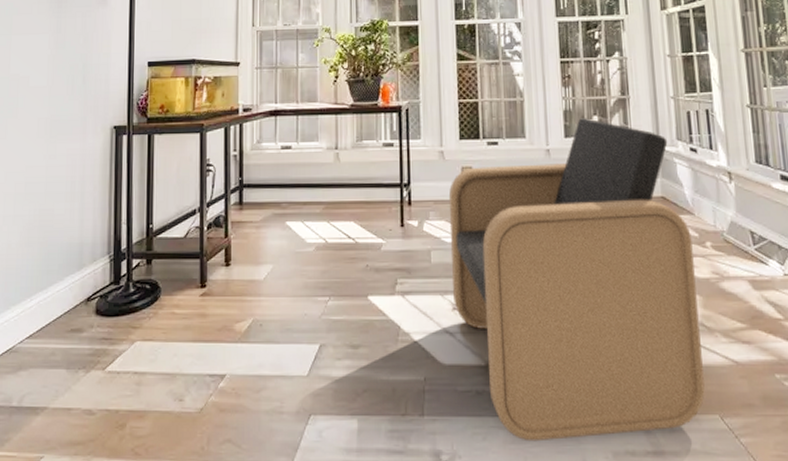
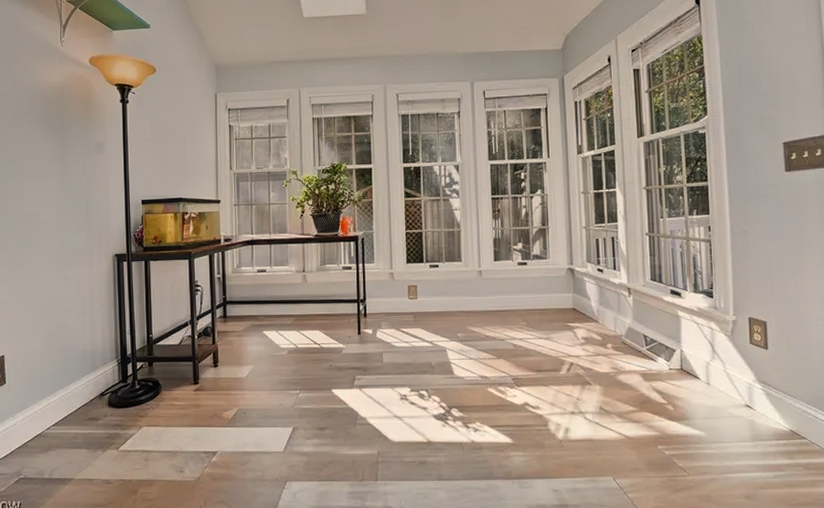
armchair: present [448,118,705,442] -> none [397,245,602,499]

